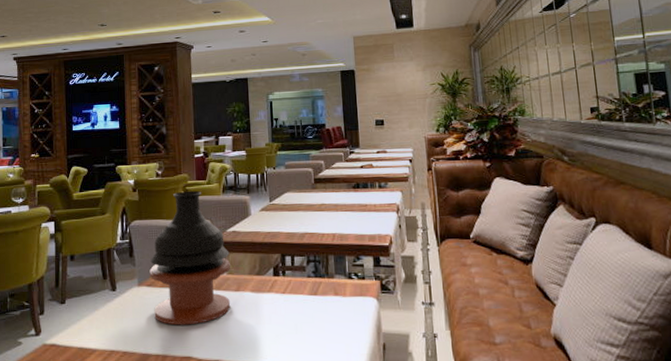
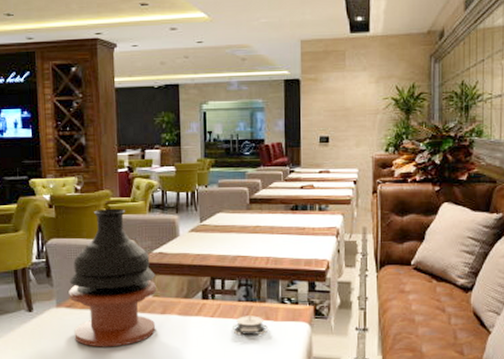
architectural model: none [302,290,338,311] -> present [231,314,269,335]

